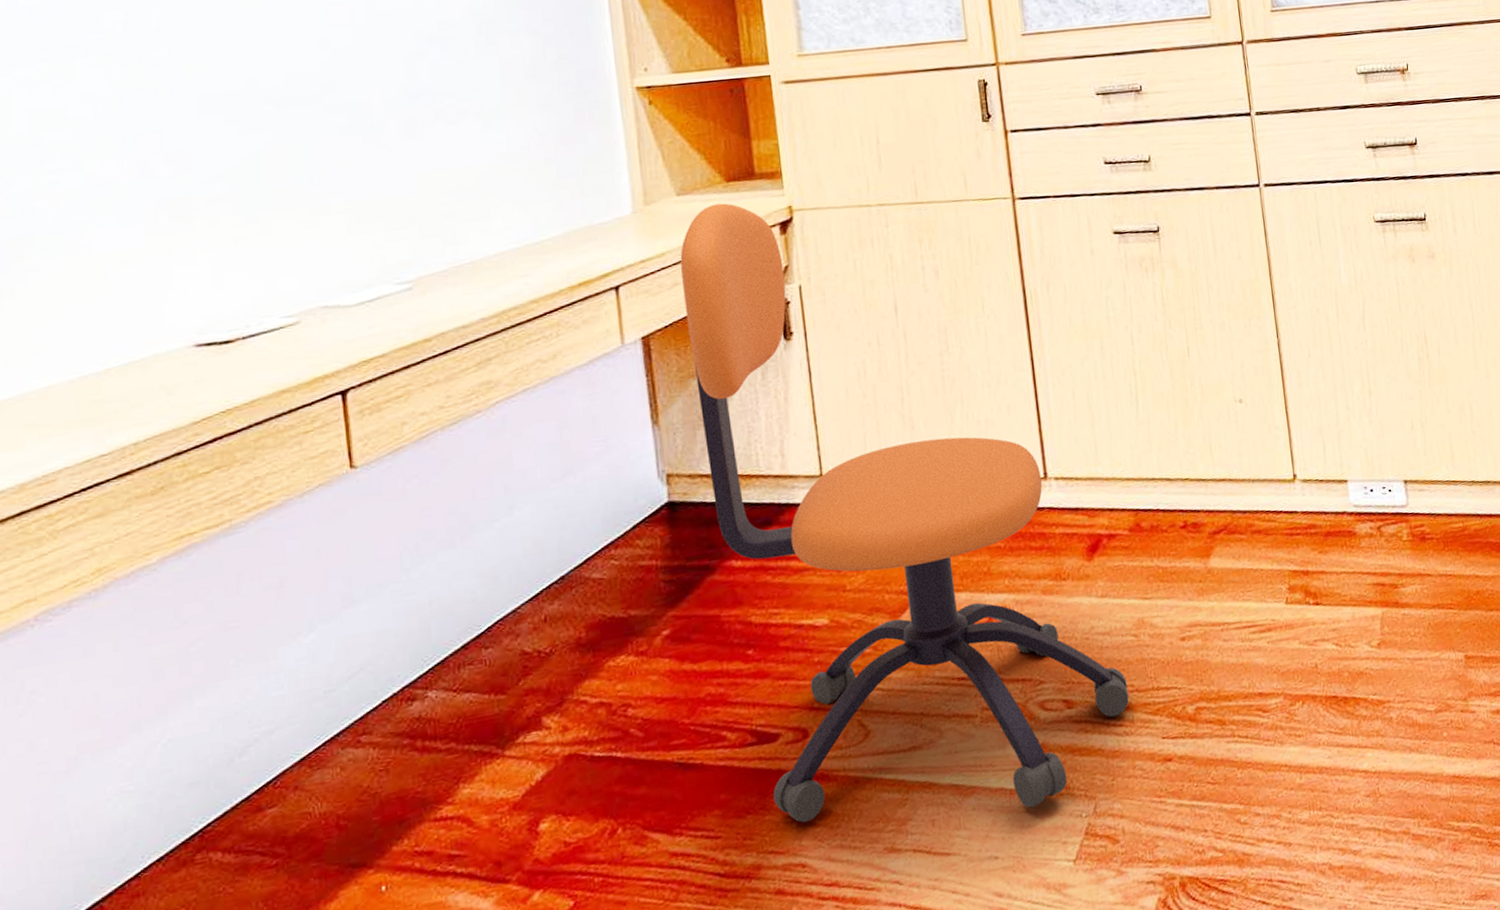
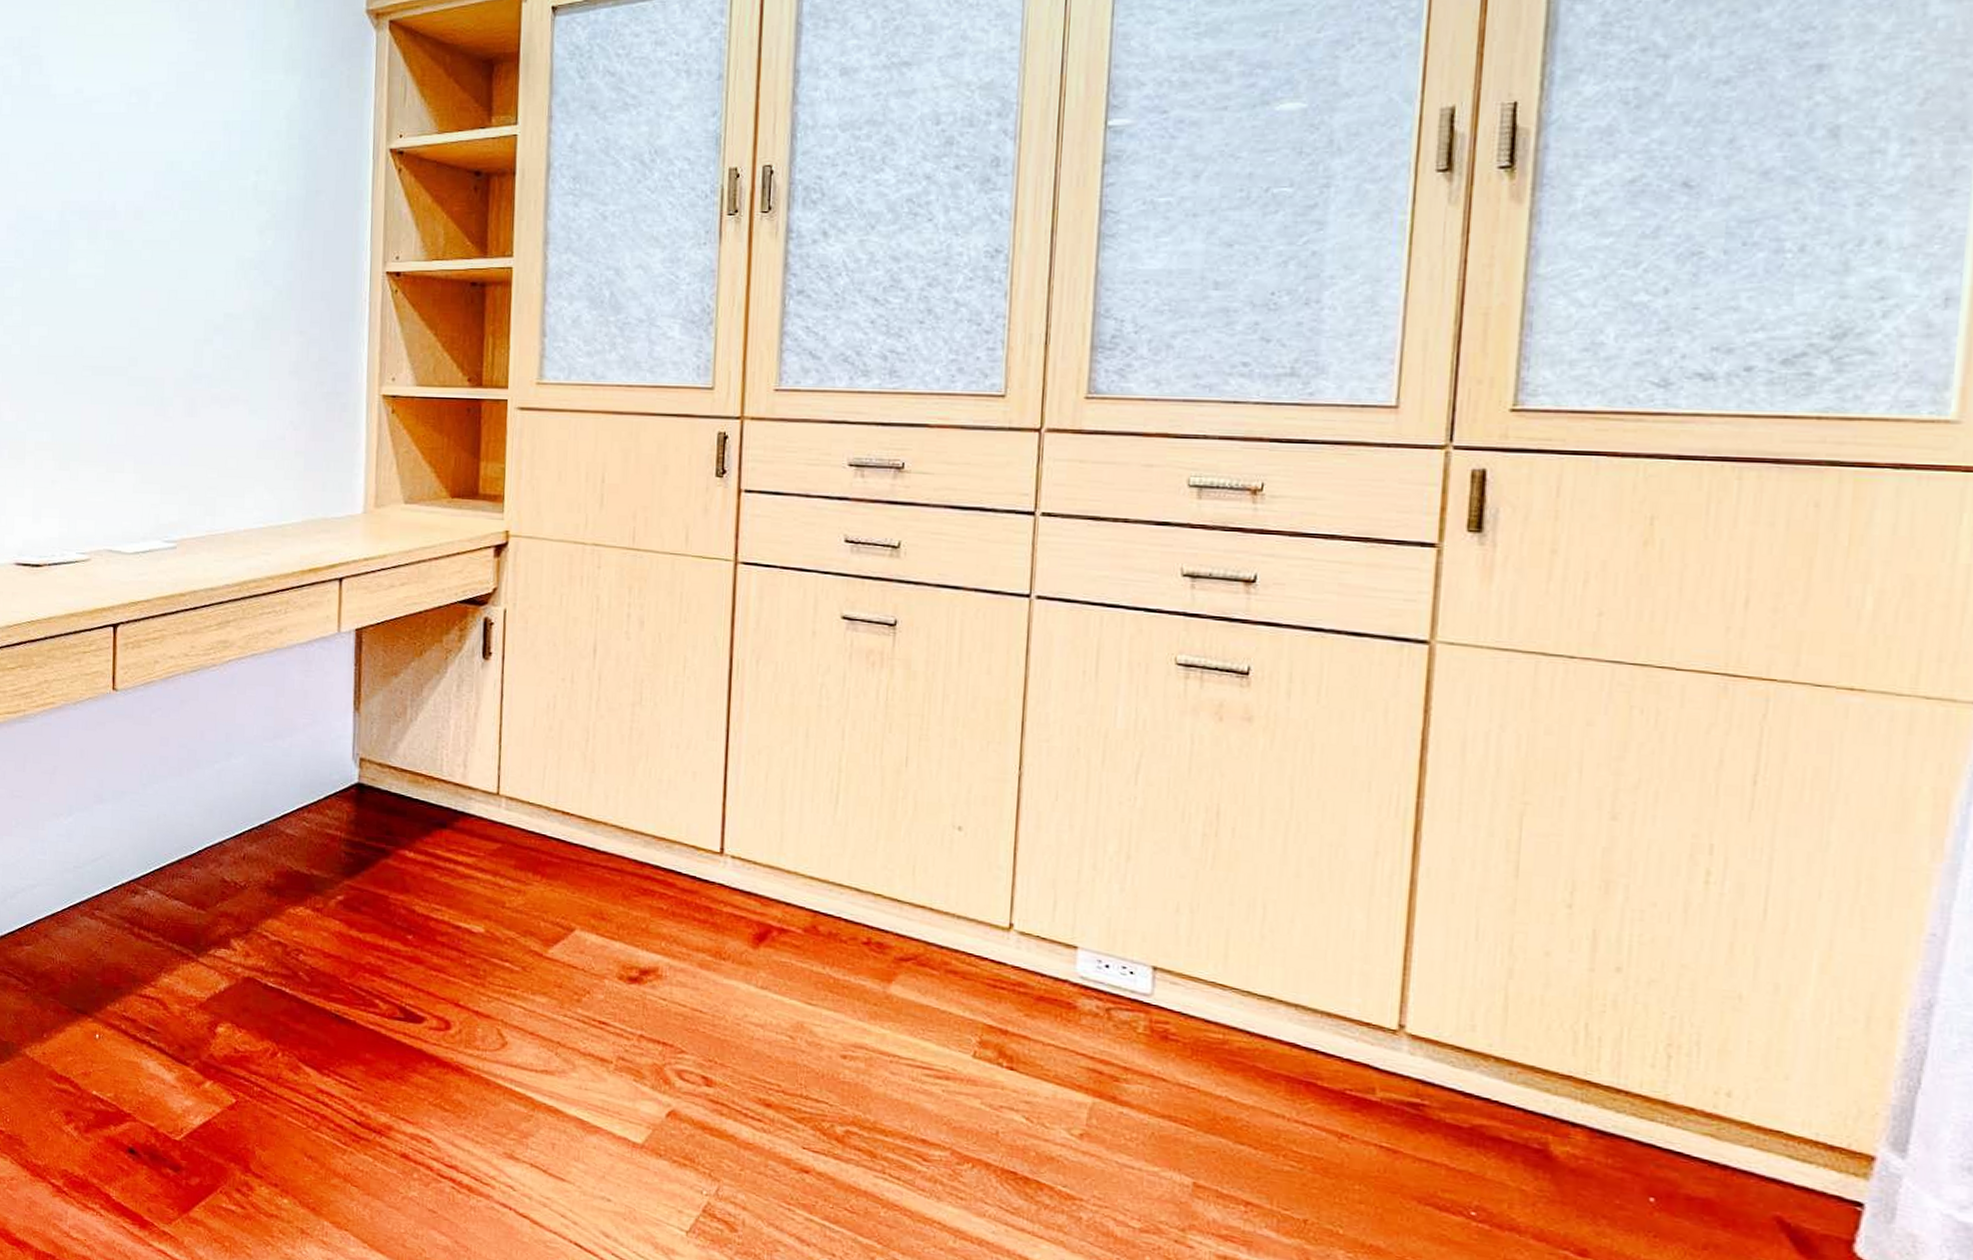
office chair: present [680,203,1130,823] -> none [397,517,774,1167]

